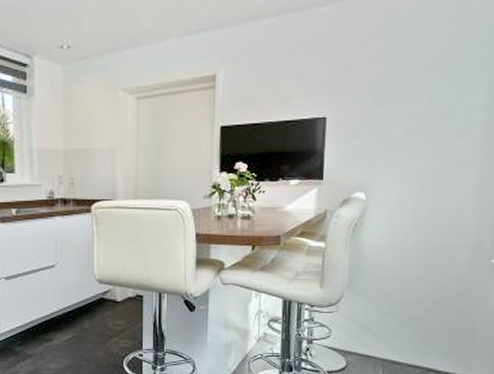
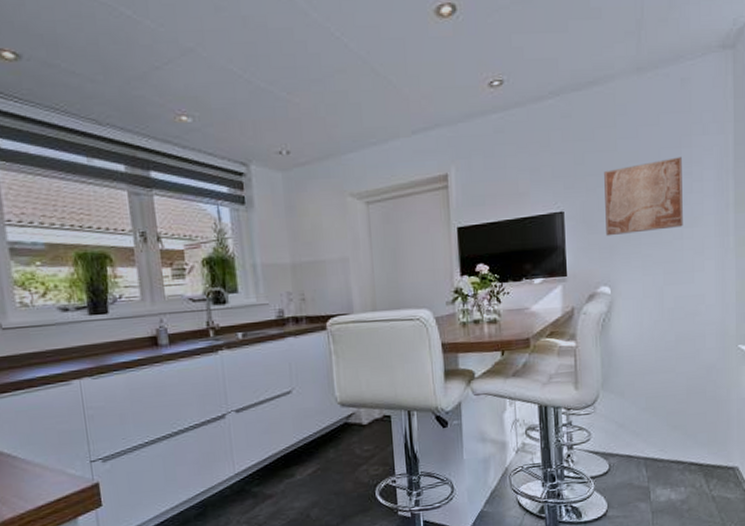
wall art: none [367,70,453,144] -> present [604,157,683,237]

